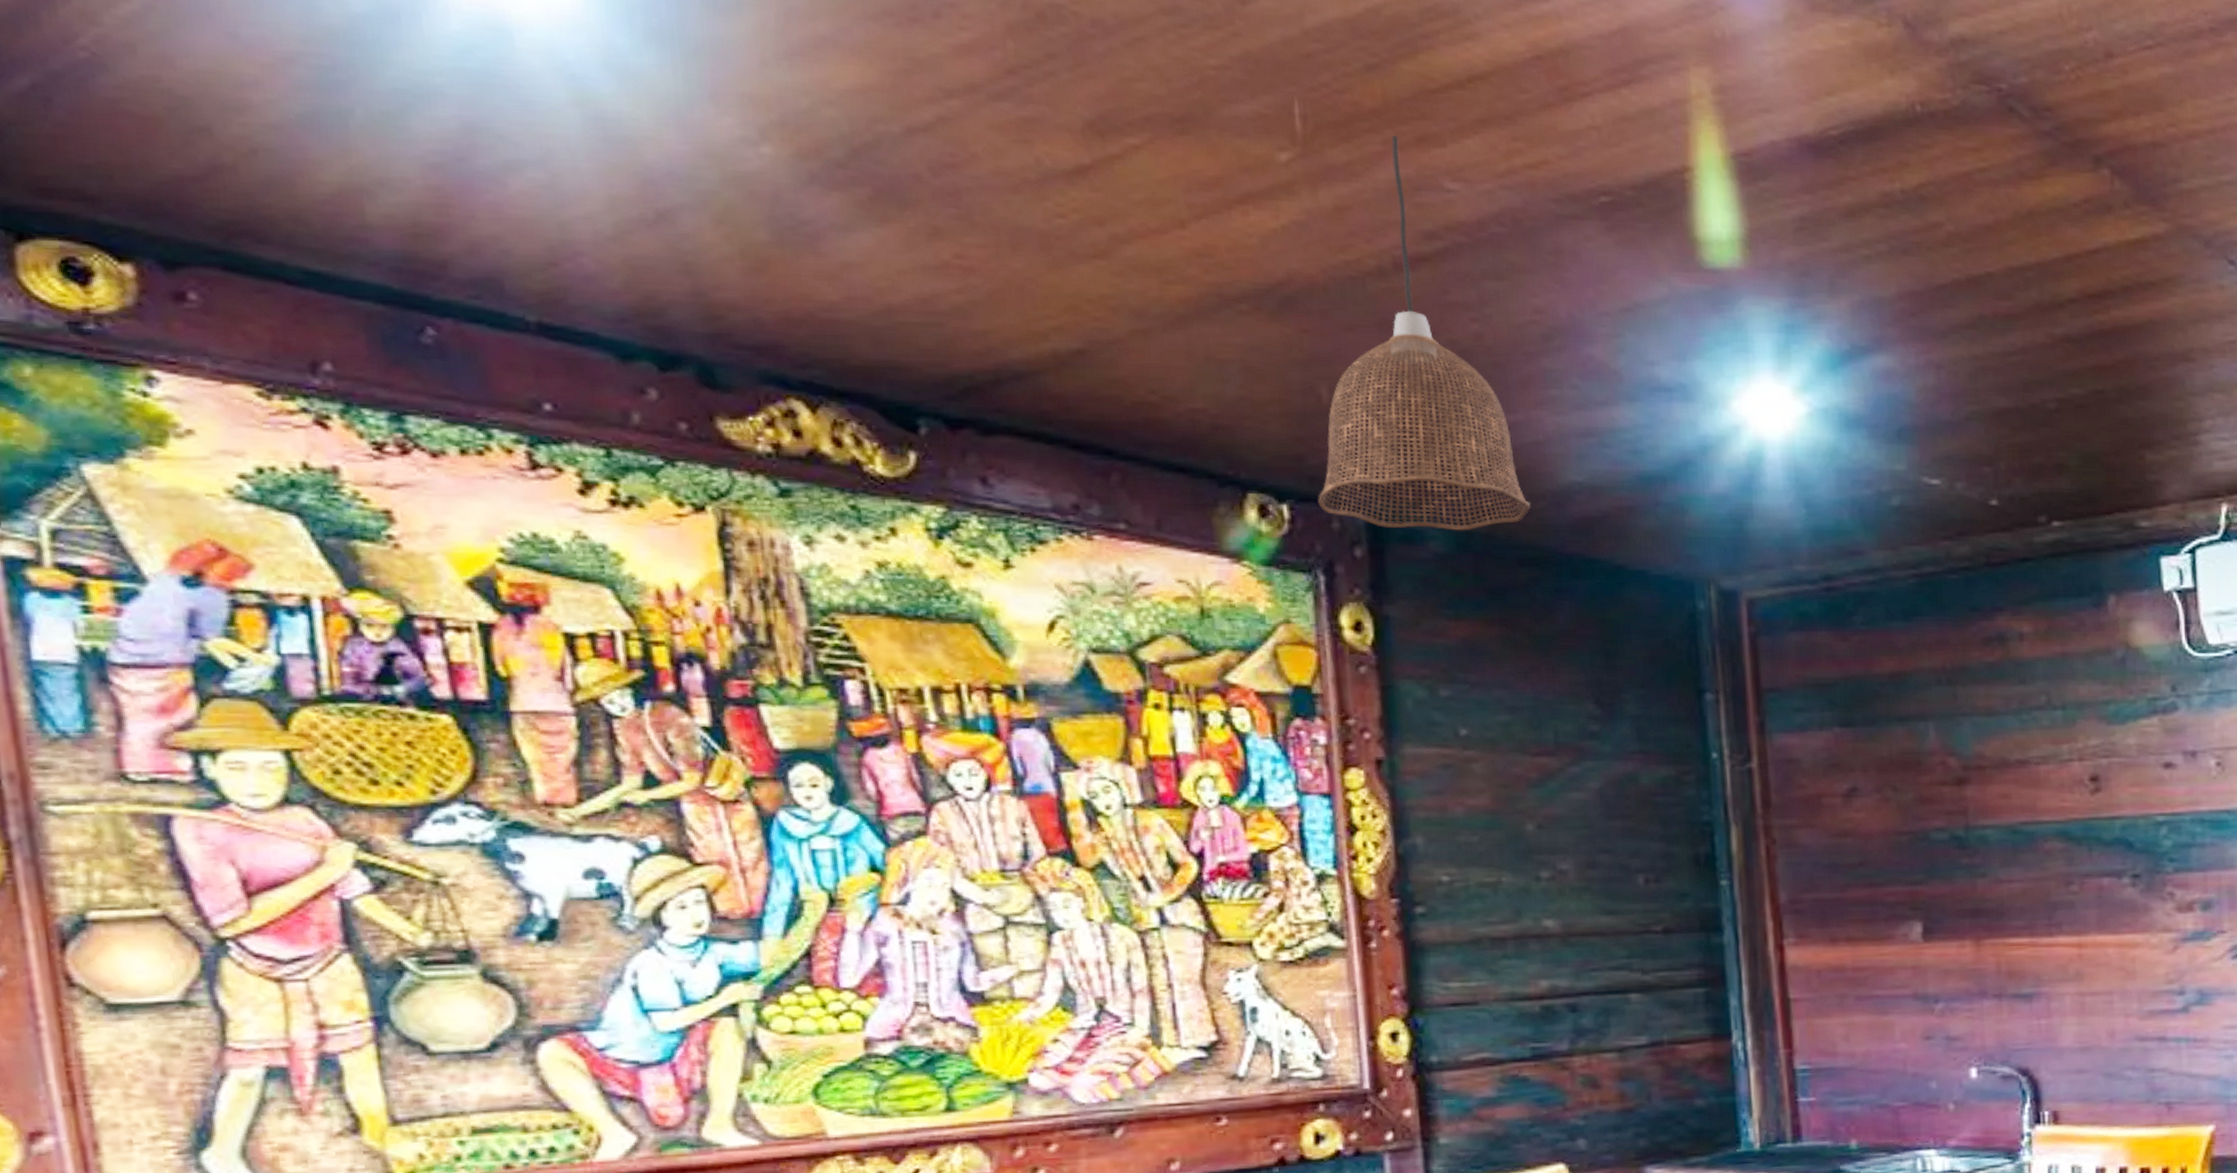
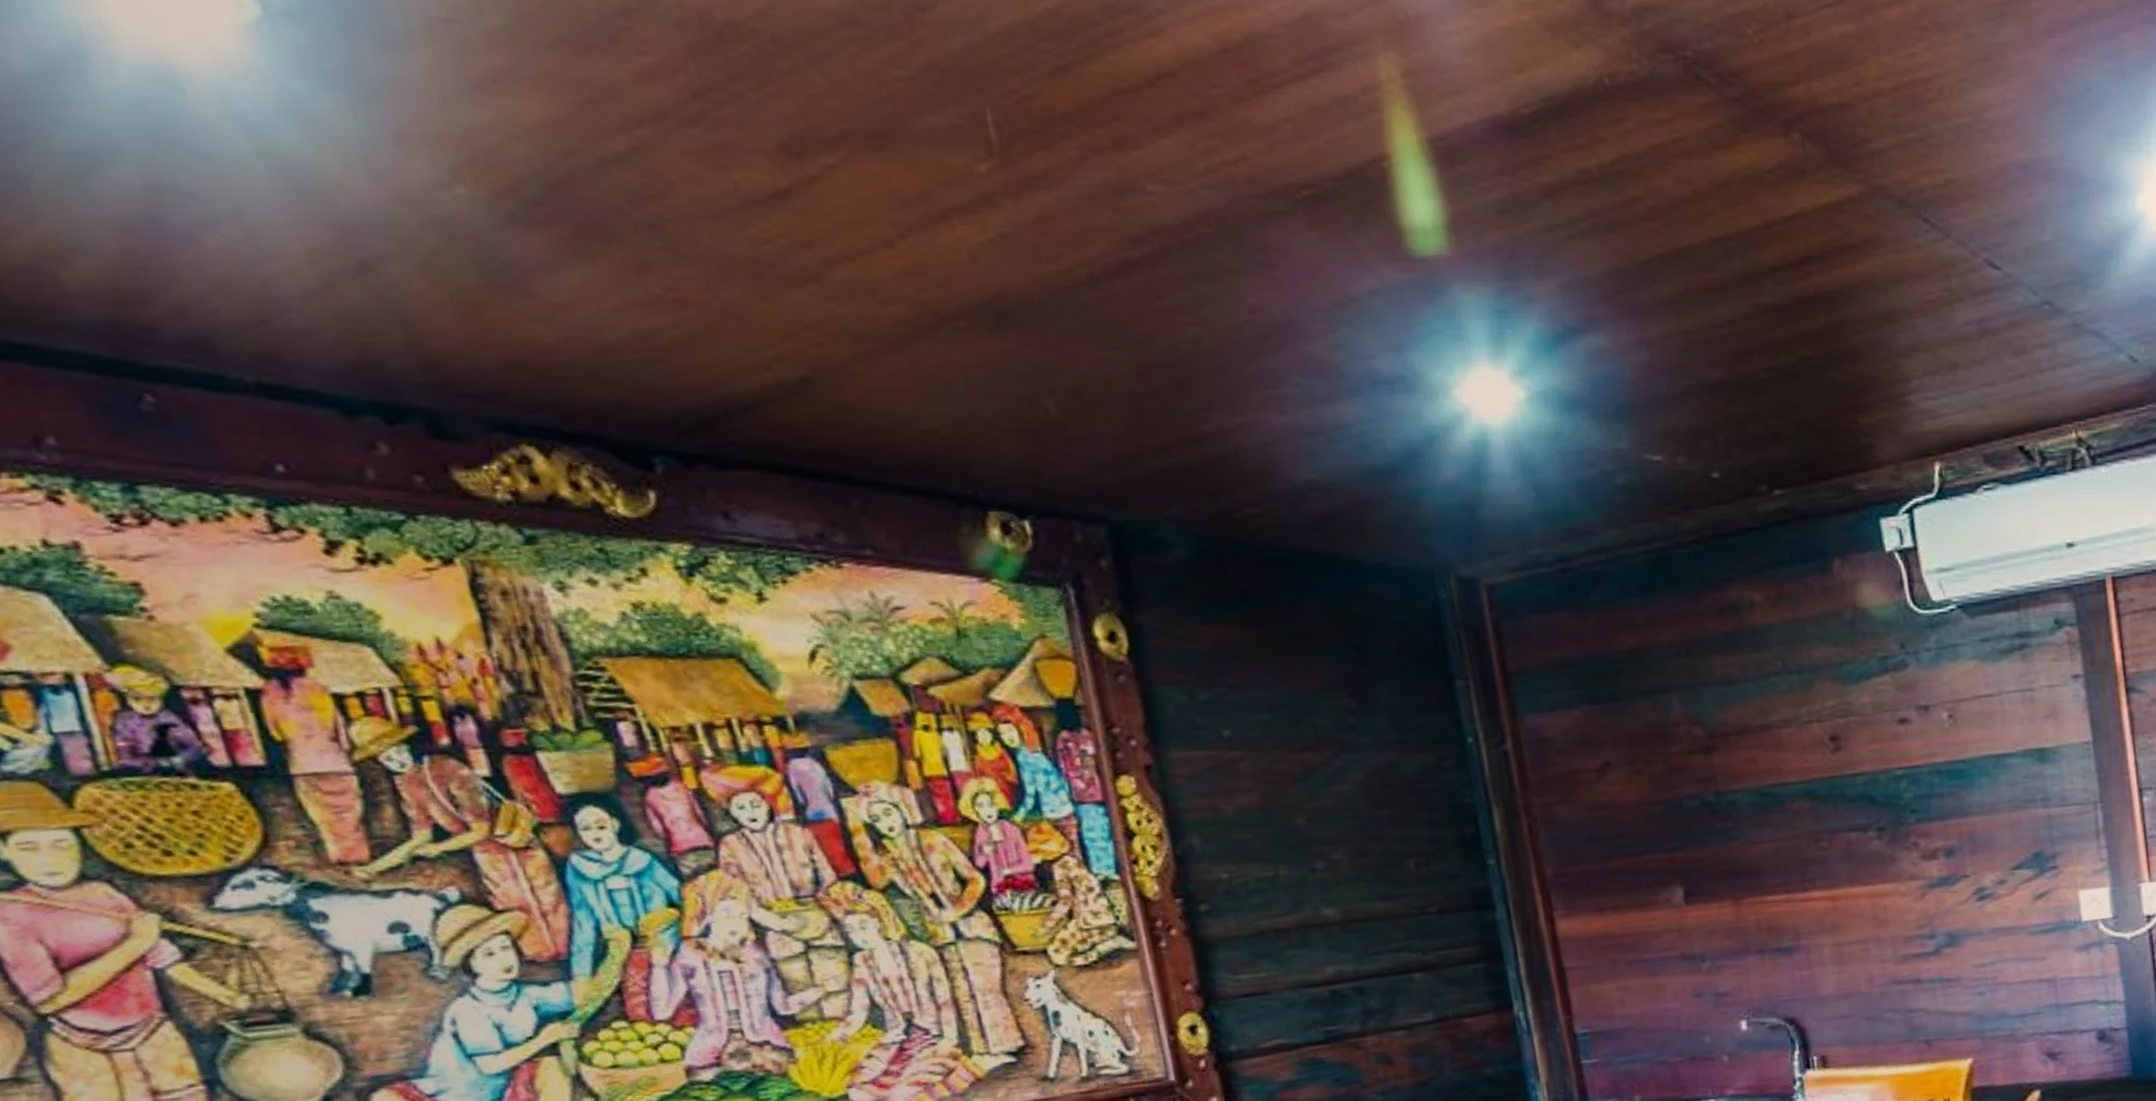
pendant lamp: present [1318,135,1530,531] -> none [1058,140,1267,538]

